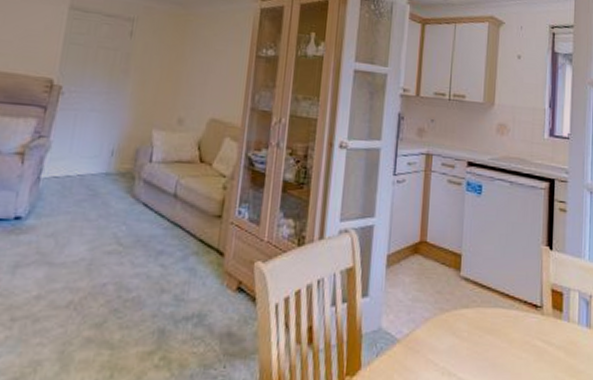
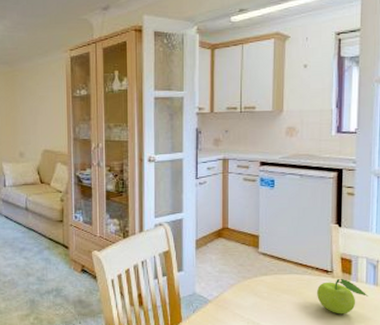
fruit: none [524,316,581,365] -> present [317,278,369,314]

